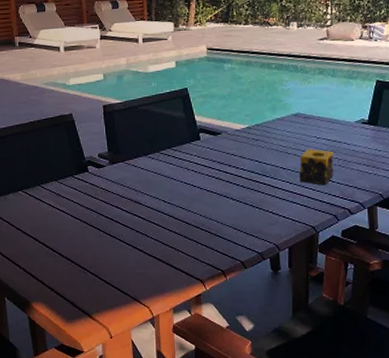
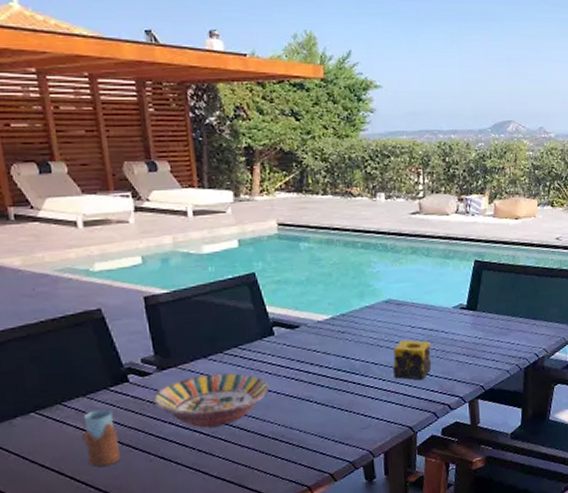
drinking glass: none [53,192,79,237] -> present [82,409,121,467]
serving bowl: none [105,169,194,213] -> present [153,373,269,428]

